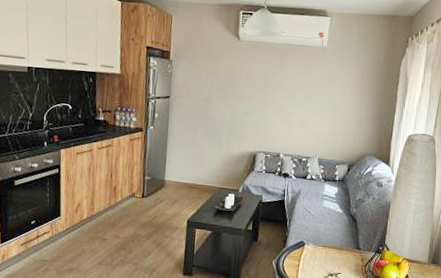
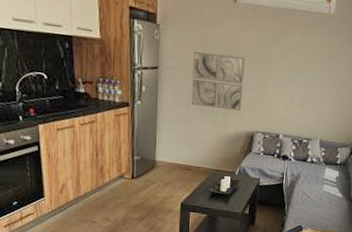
wall art: none [198,82,248,133] -> present [191,51,245,111]

